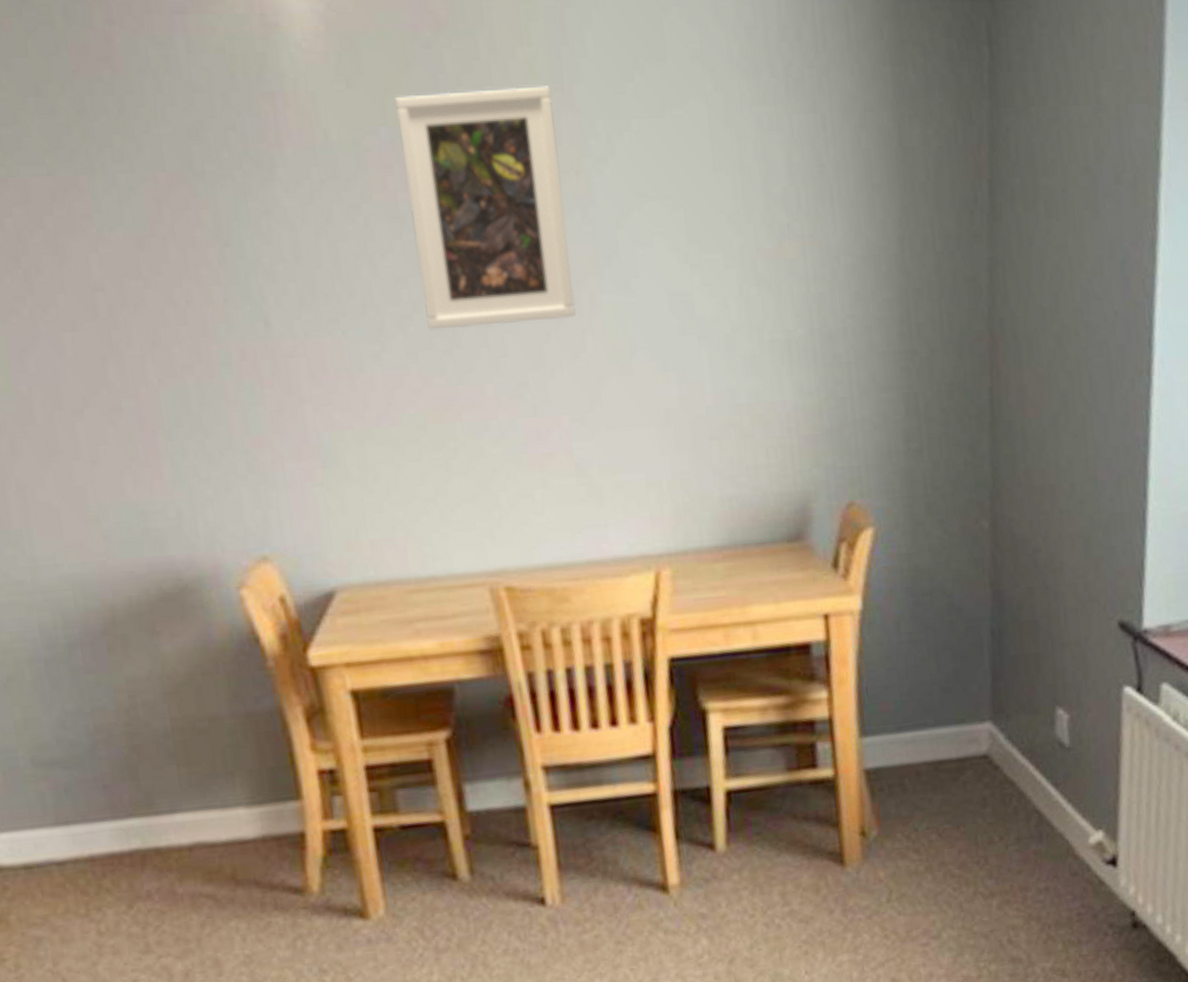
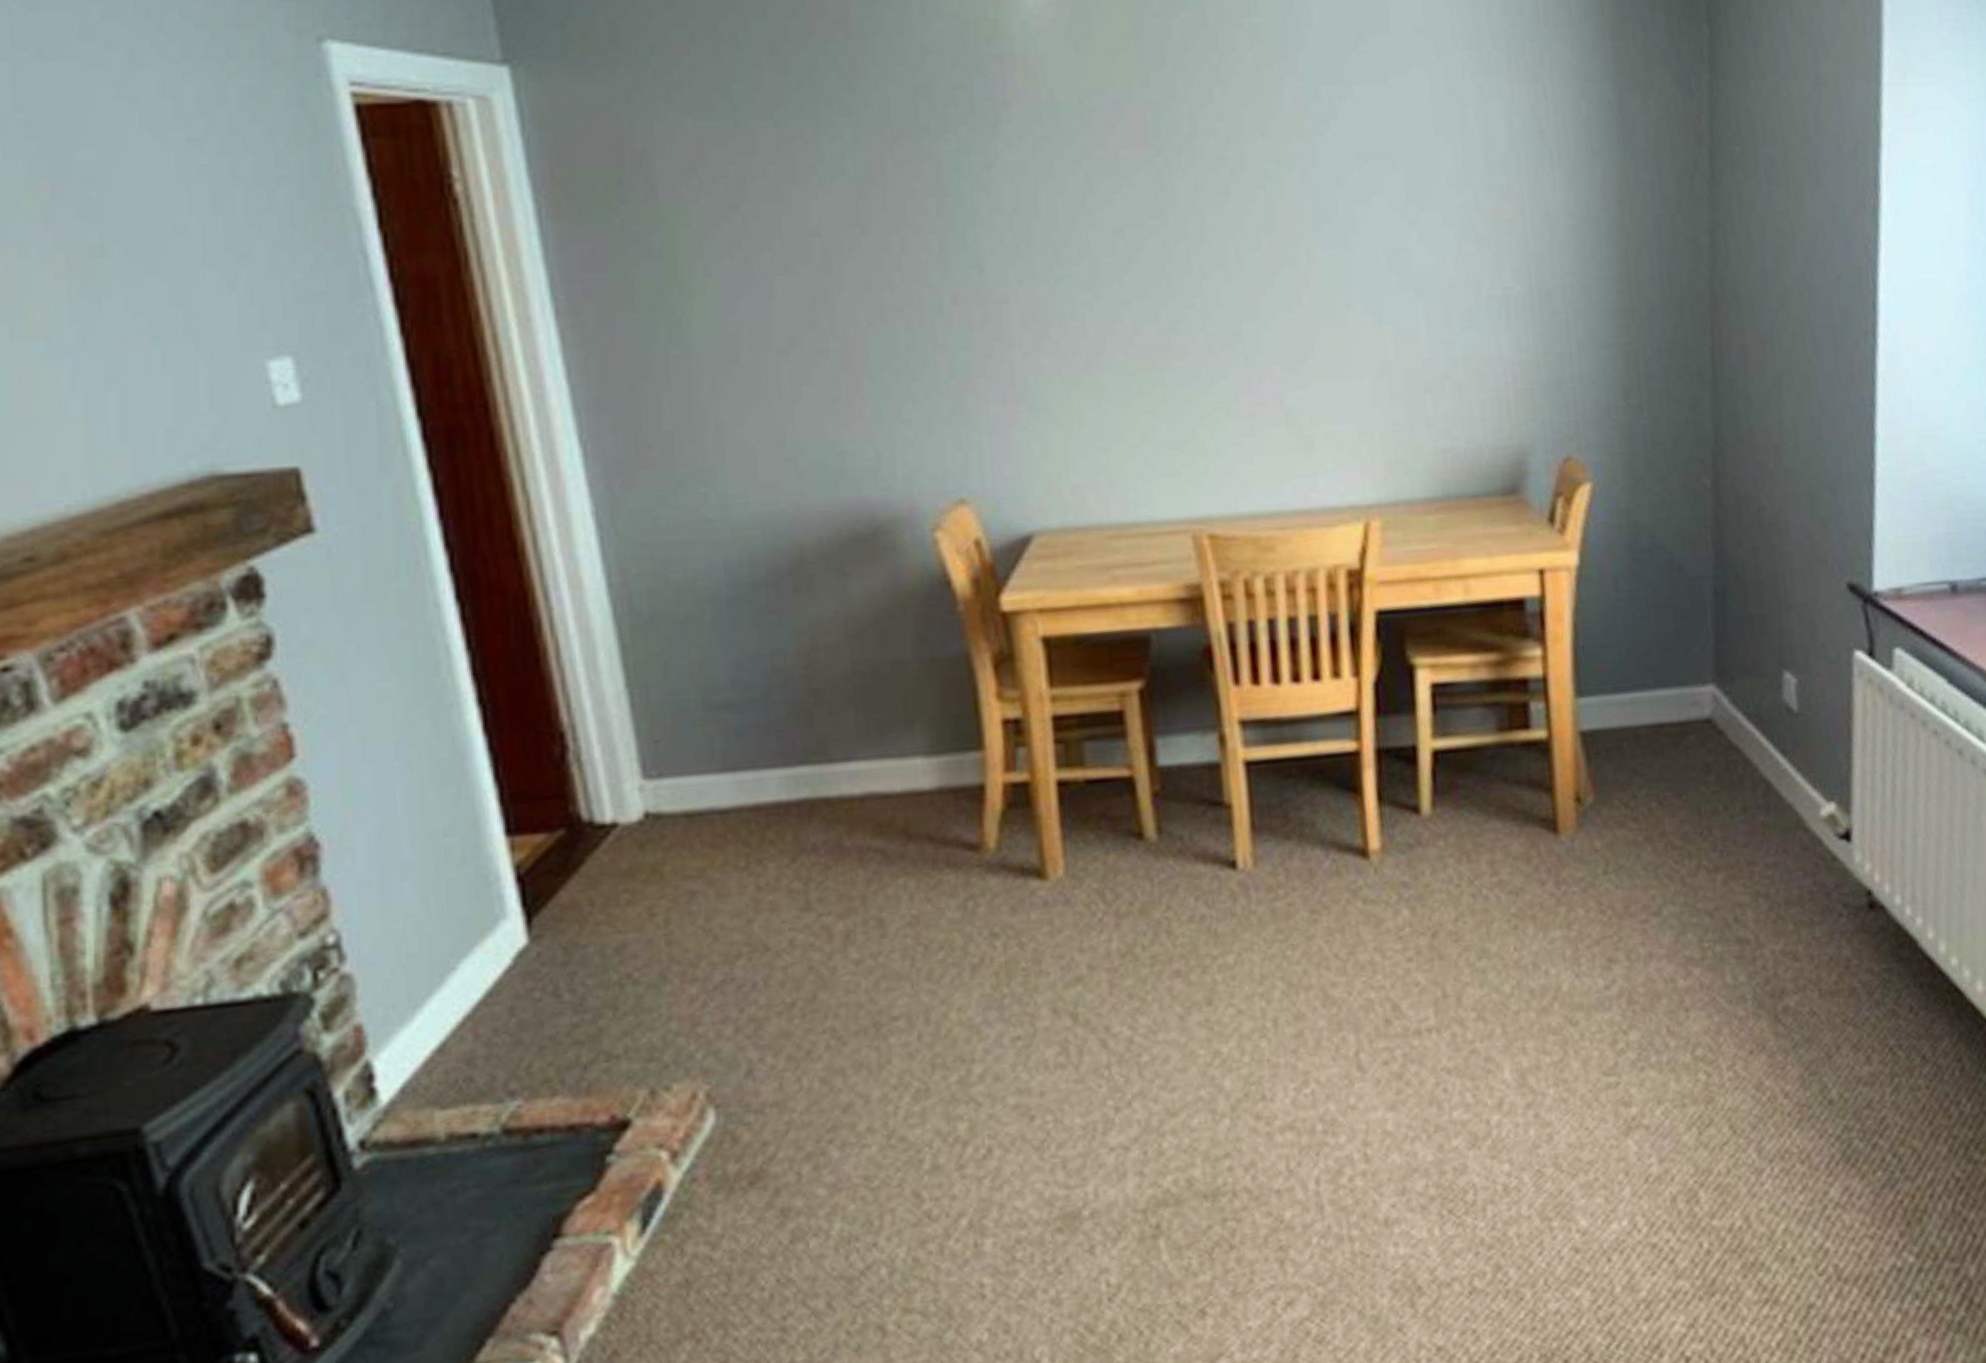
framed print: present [395,86,576,330] -> none [1122,53,1292,280]

